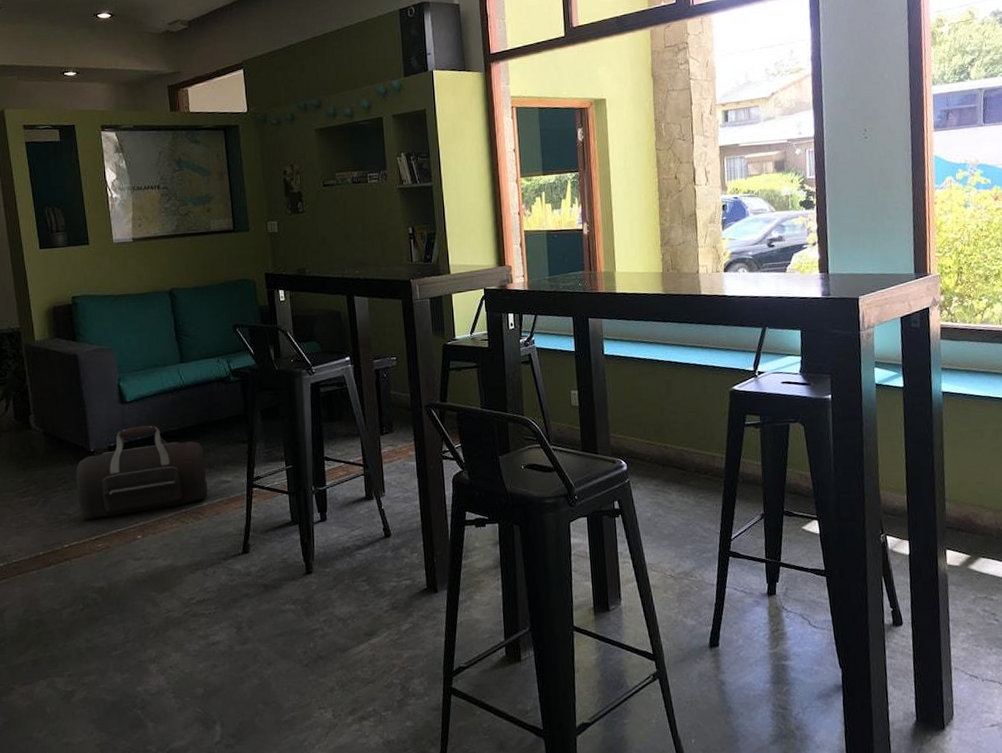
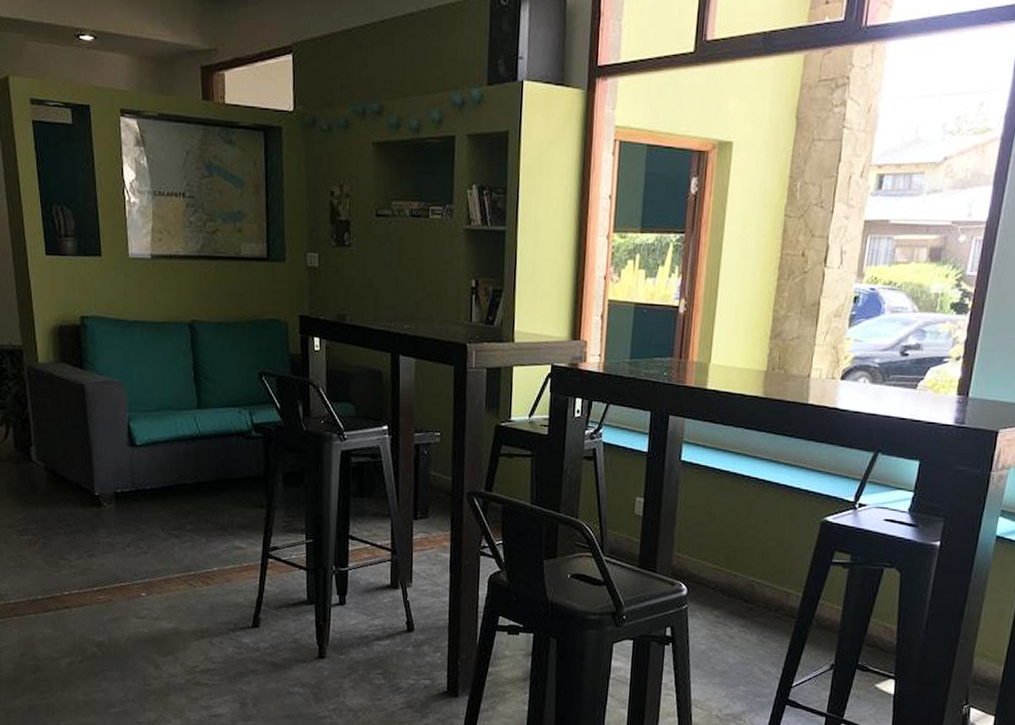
duffel bag: present [75,425,208,519] -> none [78,474,220,569]

